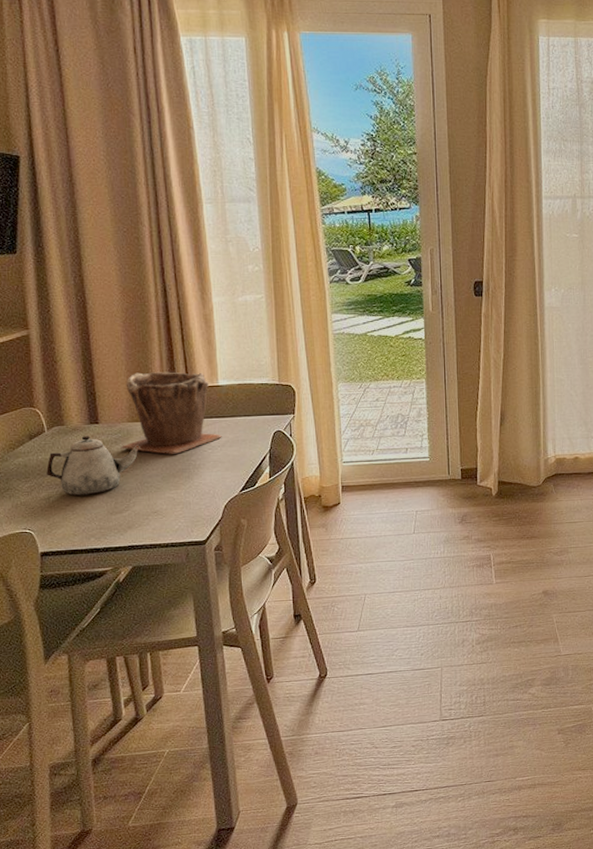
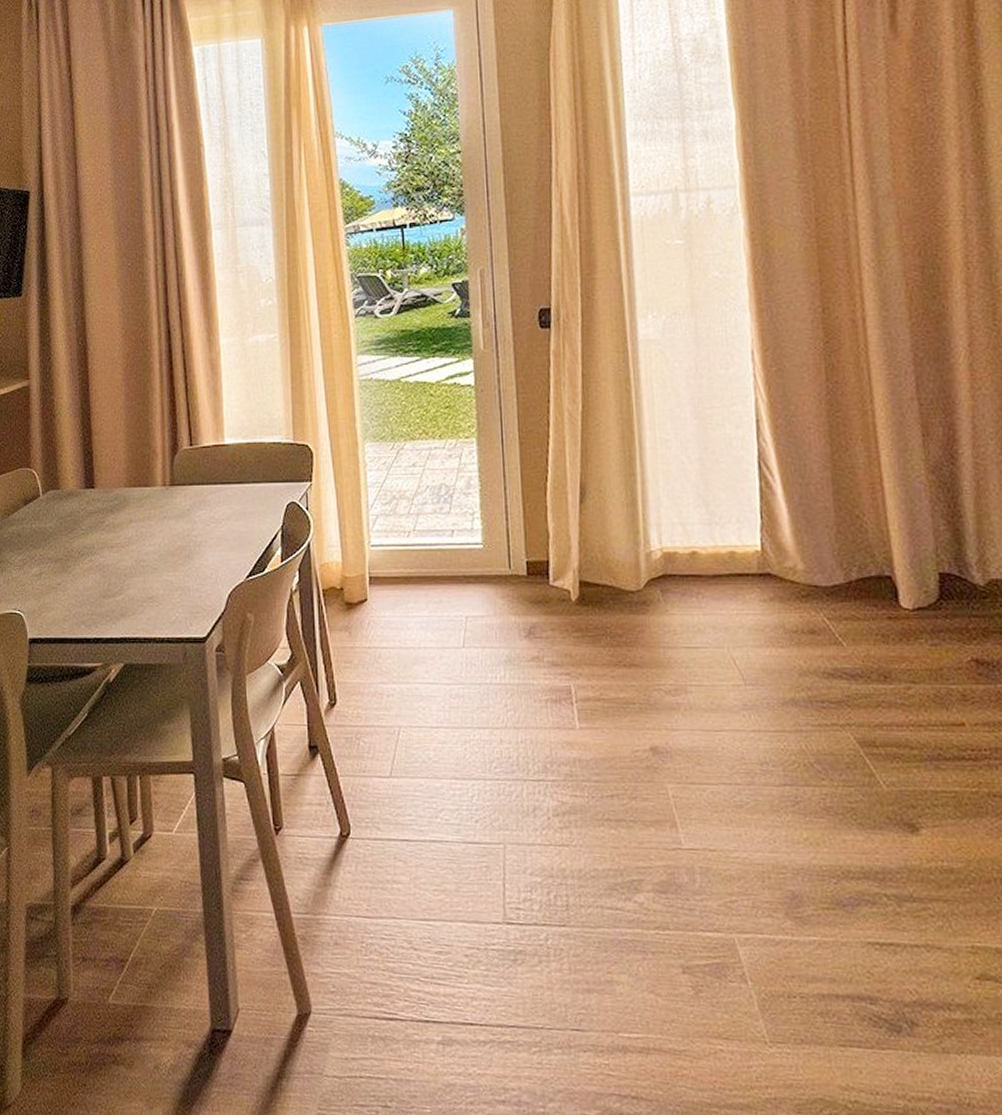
teapot: present [46,436,140,496] -> none [39,502,137,573]
plant pot: present [120,372,222,454] -> none [116,427,227,527]

